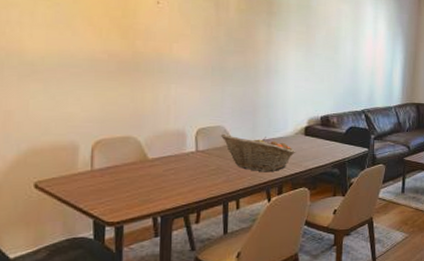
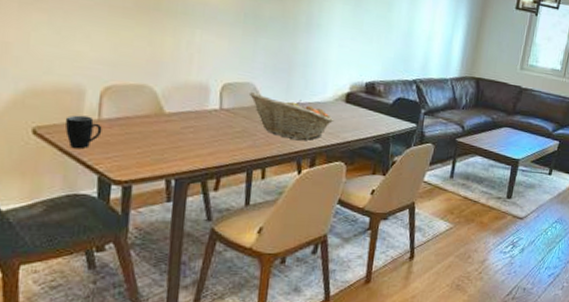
mug: none [62,168,95,198] -> present [64,115,102,149]

